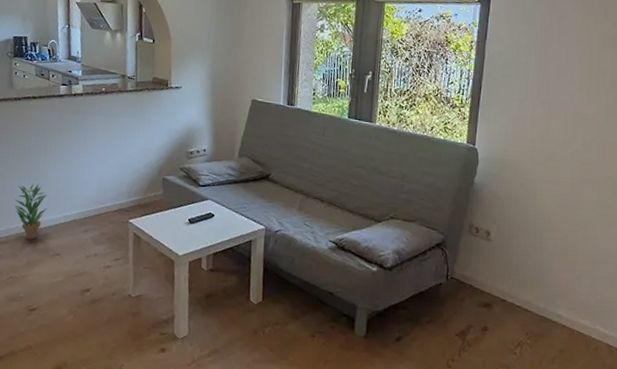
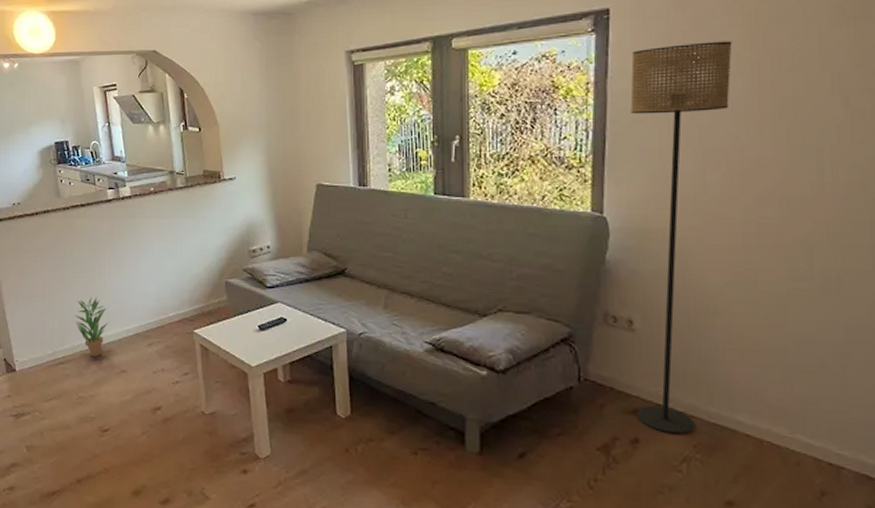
floor lamp: none [487,20,574,324] -> present [630,41,732,435]

